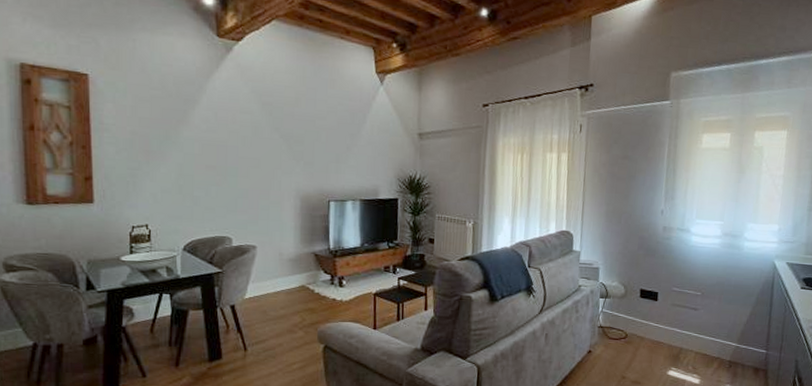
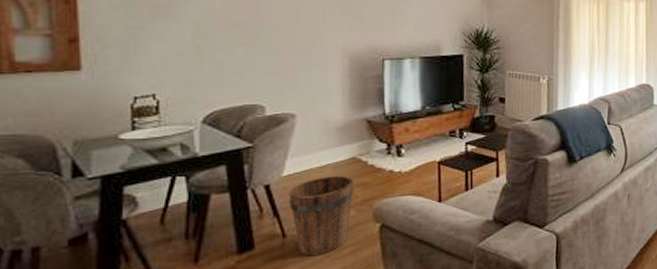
bucket: none [249,301,303,369] -> present [288,176,354,256]

